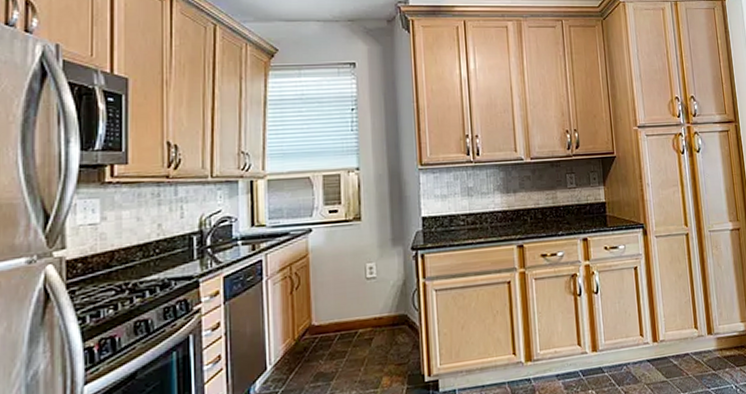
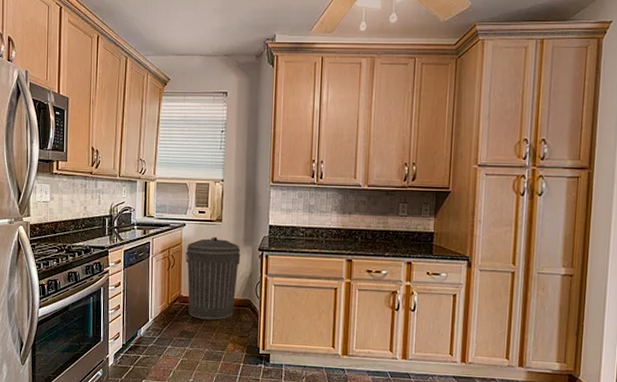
trash can: none [315,240,390,353] -> present [185,237,241,320]

